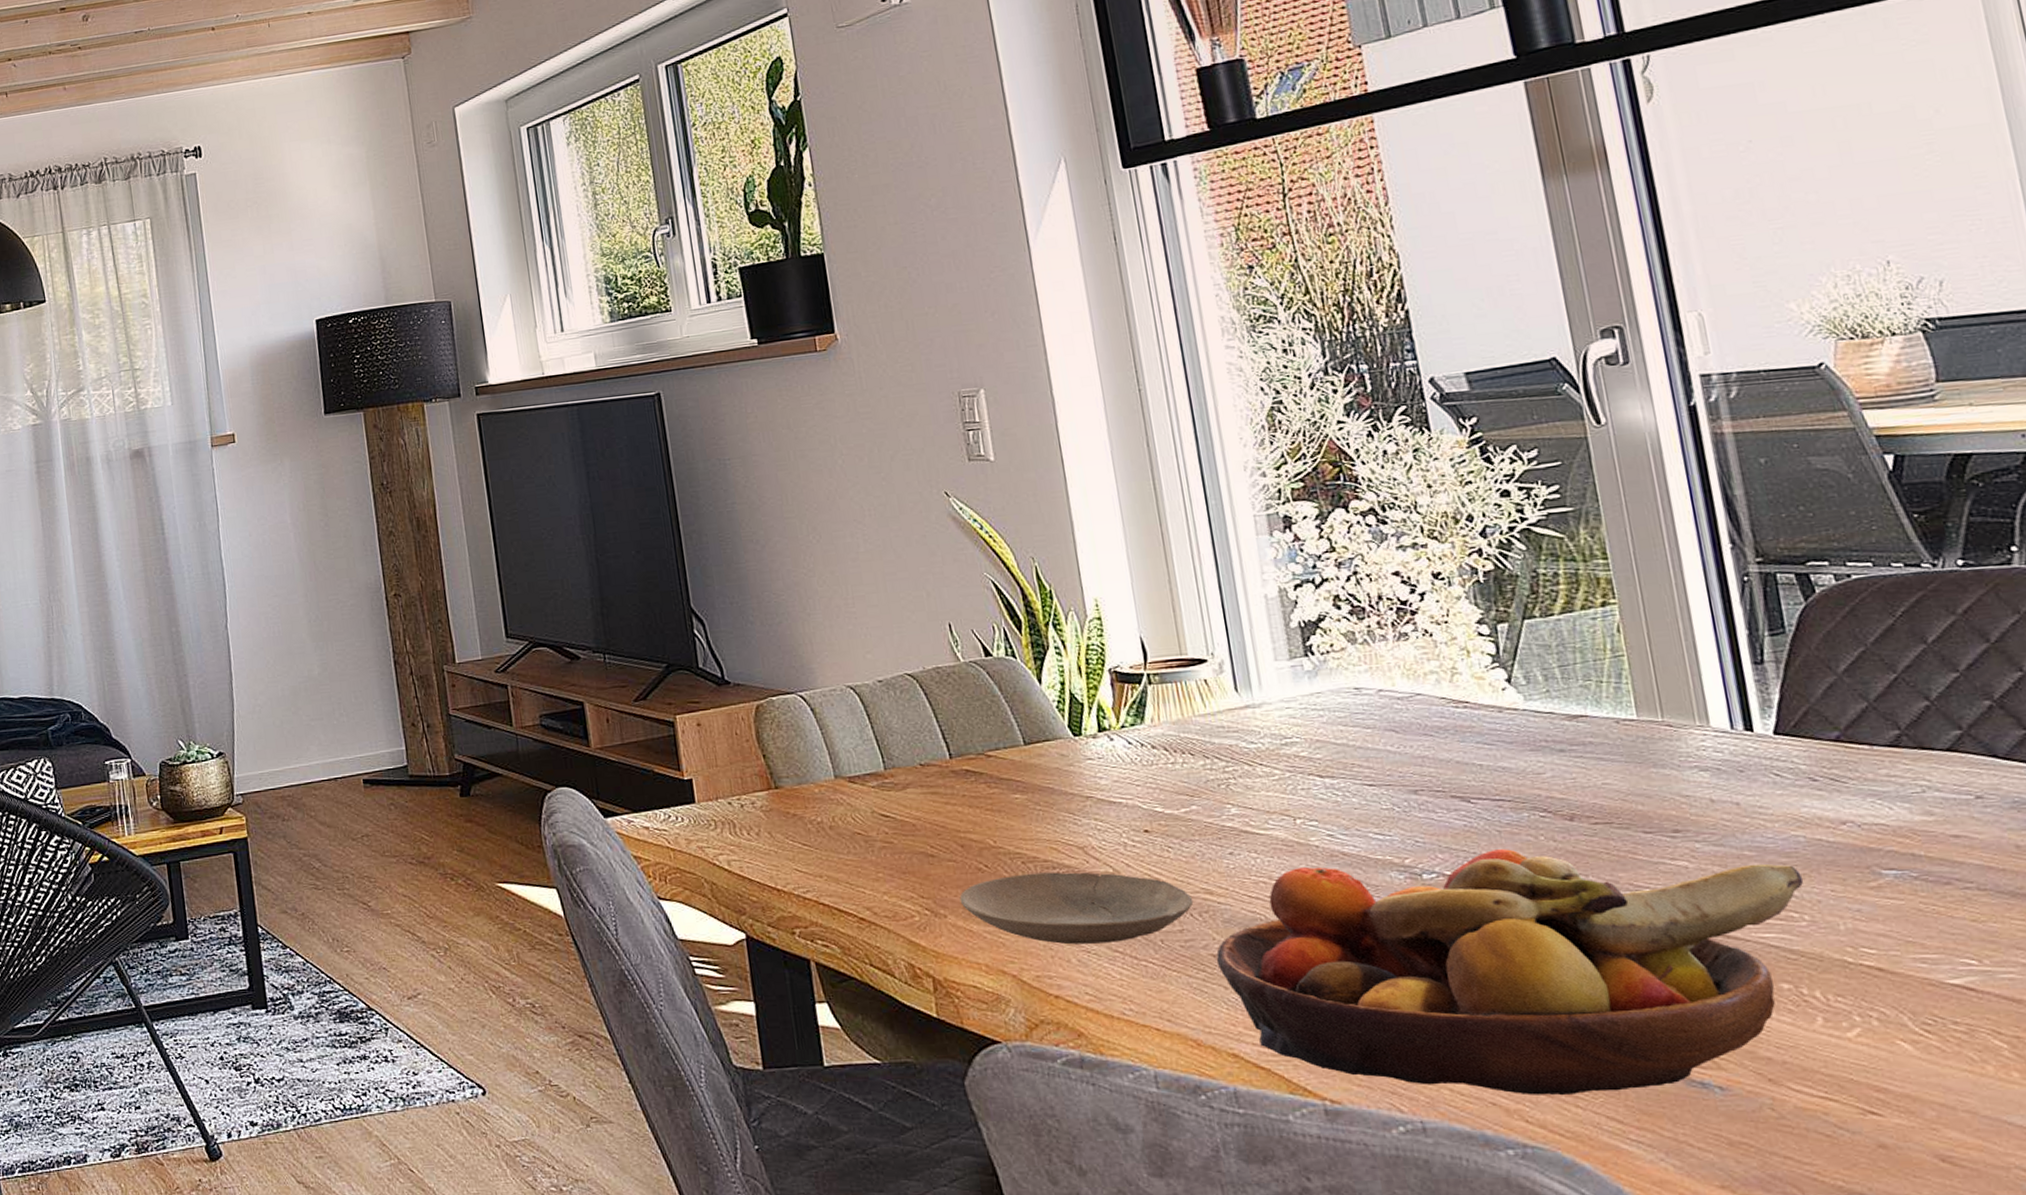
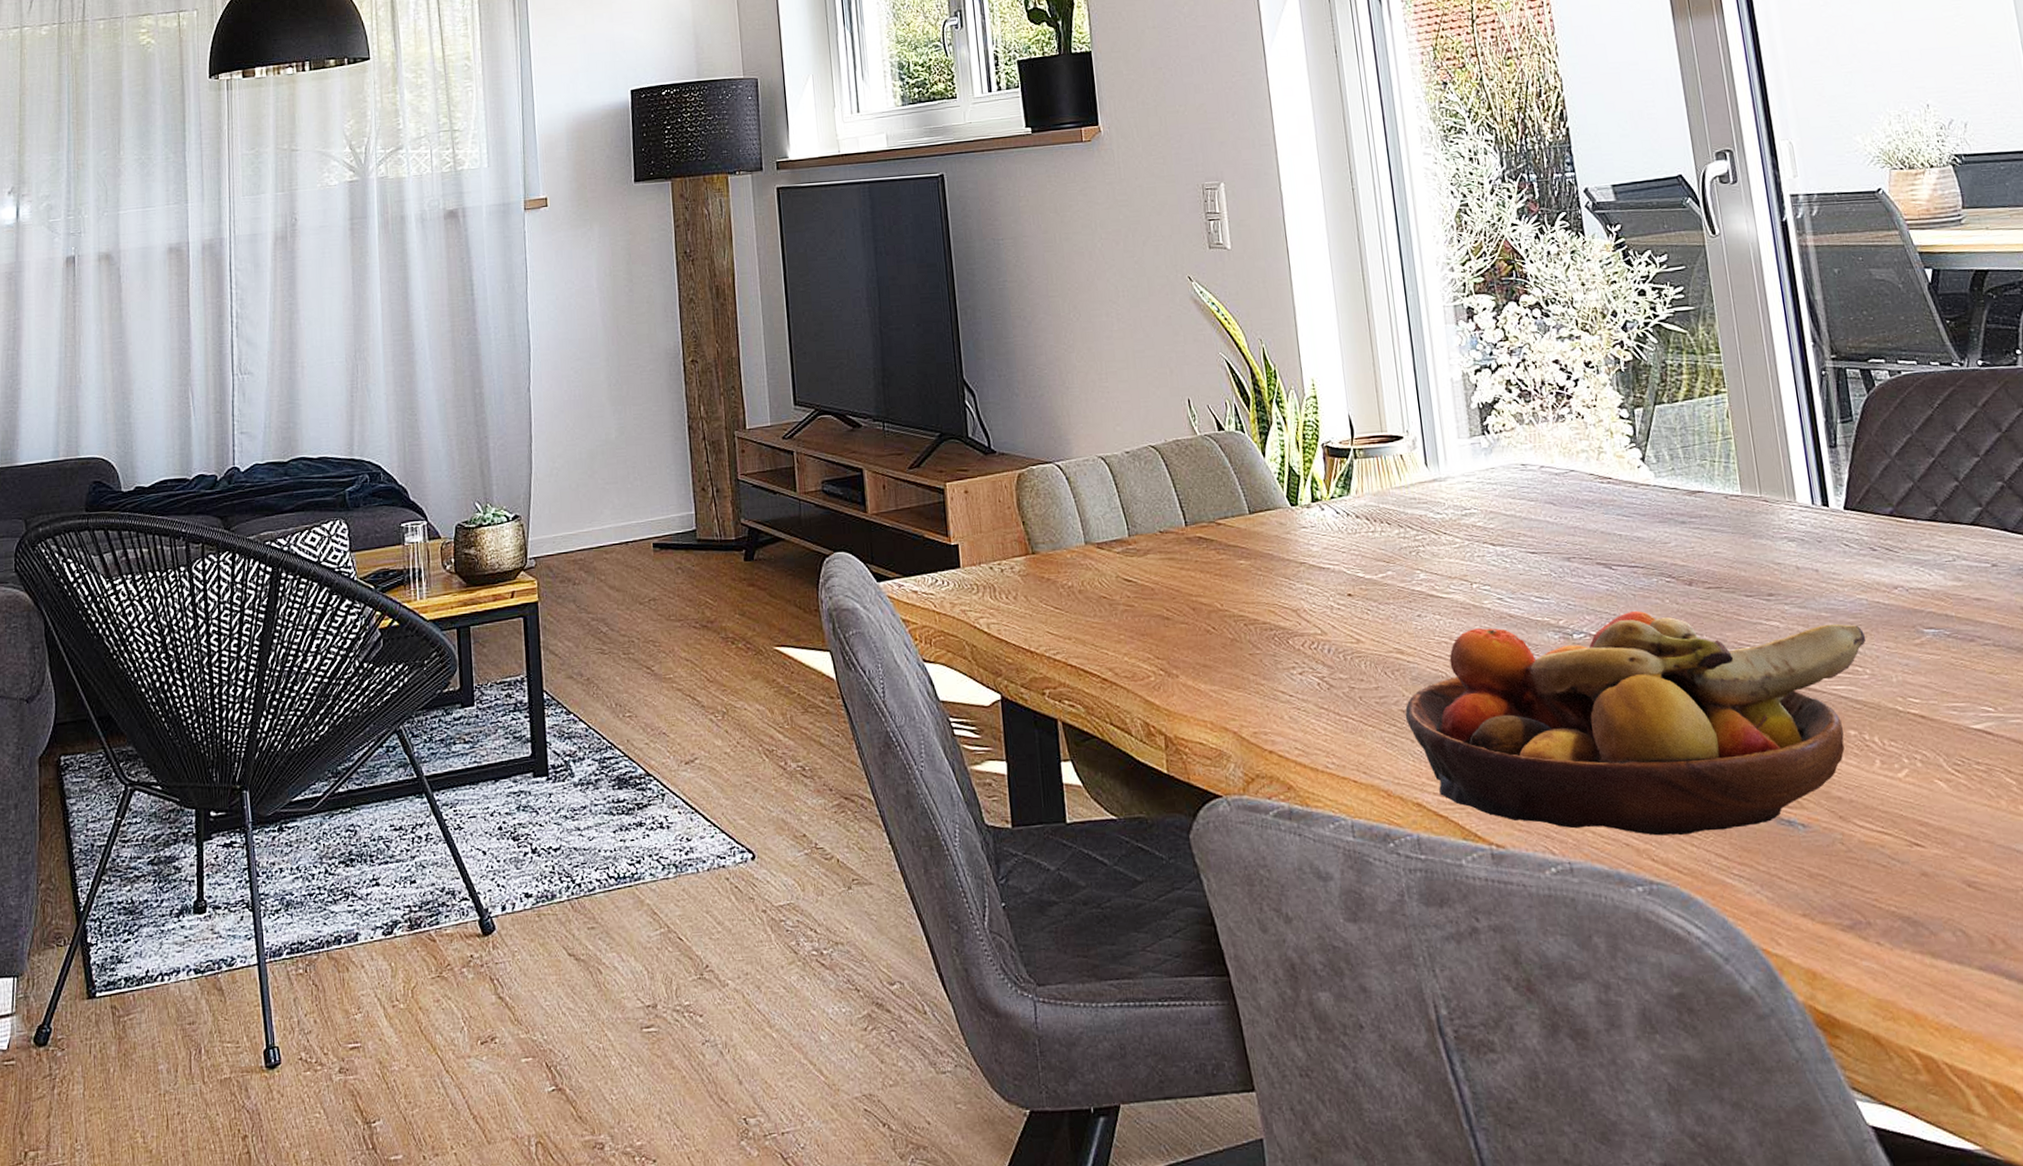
plate: present [959,872,1194,945] -> none [1190,633,1388,702]

